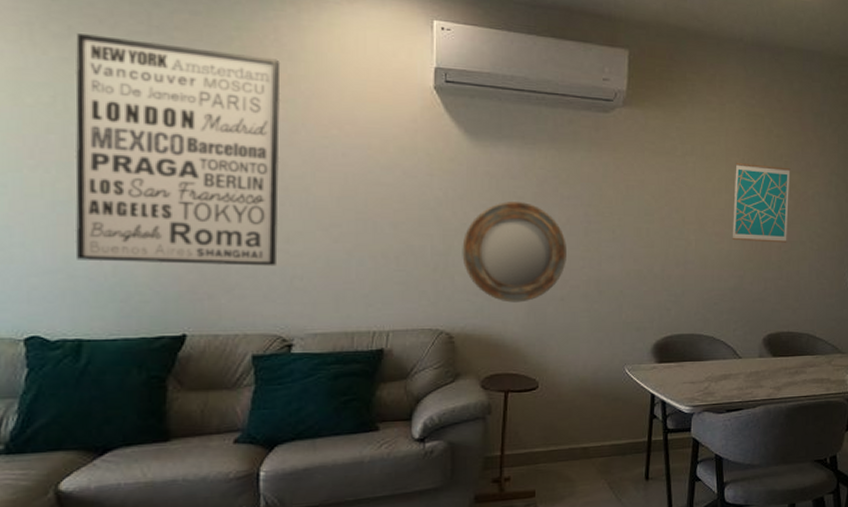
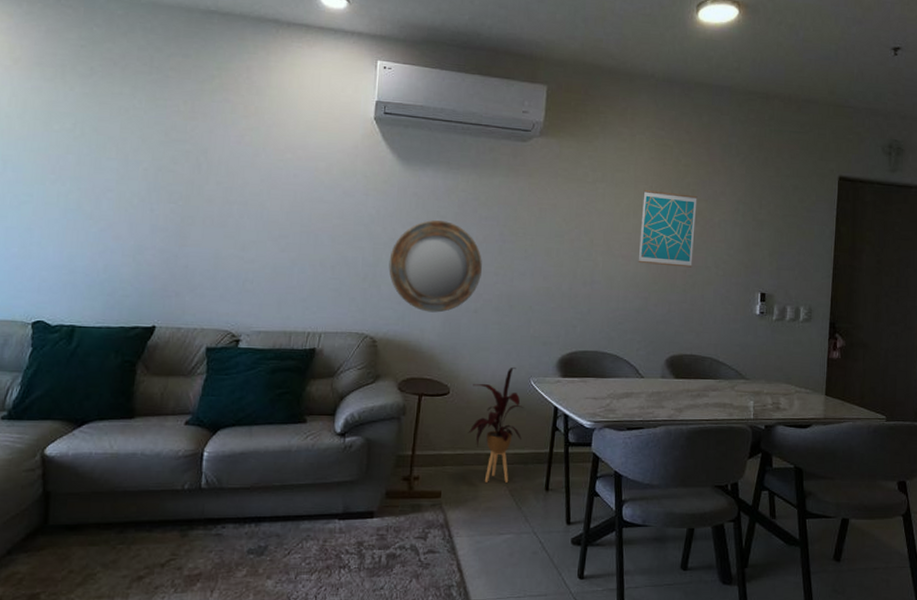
wall art: present [75,33,281,266] -> none [78,73,250,271]
house plant: none [560,355,619,477] -> present [468,366,524,483]

